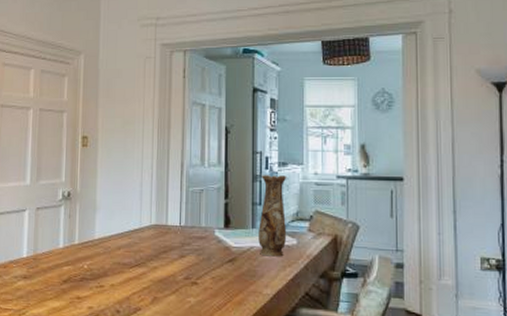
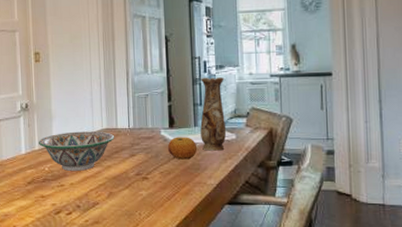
decorative bowl: none [79,226,164,271] -> present [39,131,115,171]
fruit: none [221,238,254,265] -> present [167,137,198,160]

